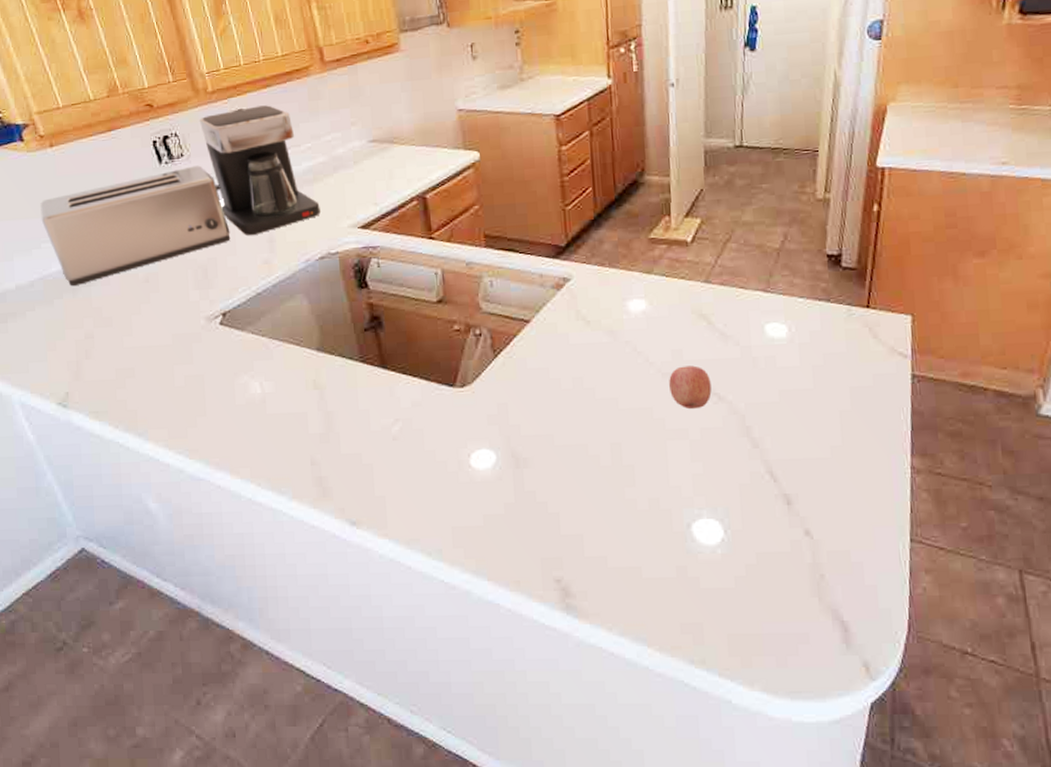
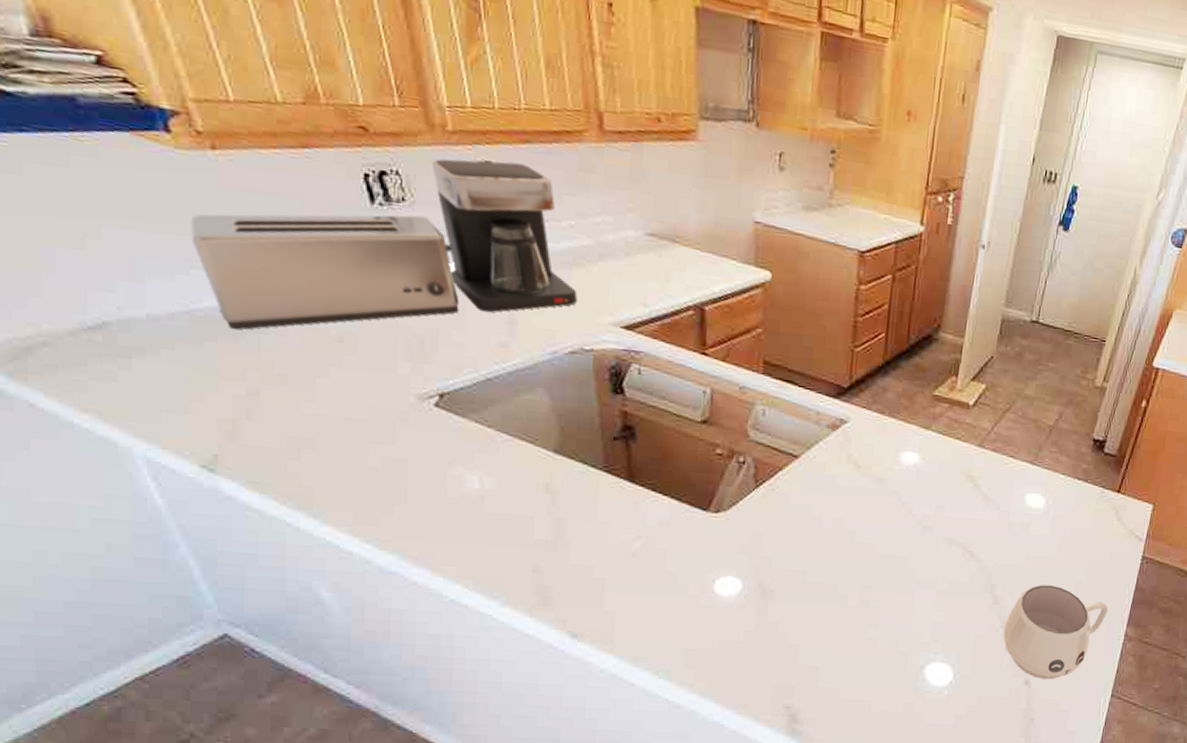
fruit: present [669,365,712,408] -> none [927,521,967,562]
mug: none [769,420,885,527] -> present [1003,585,1109,680]

